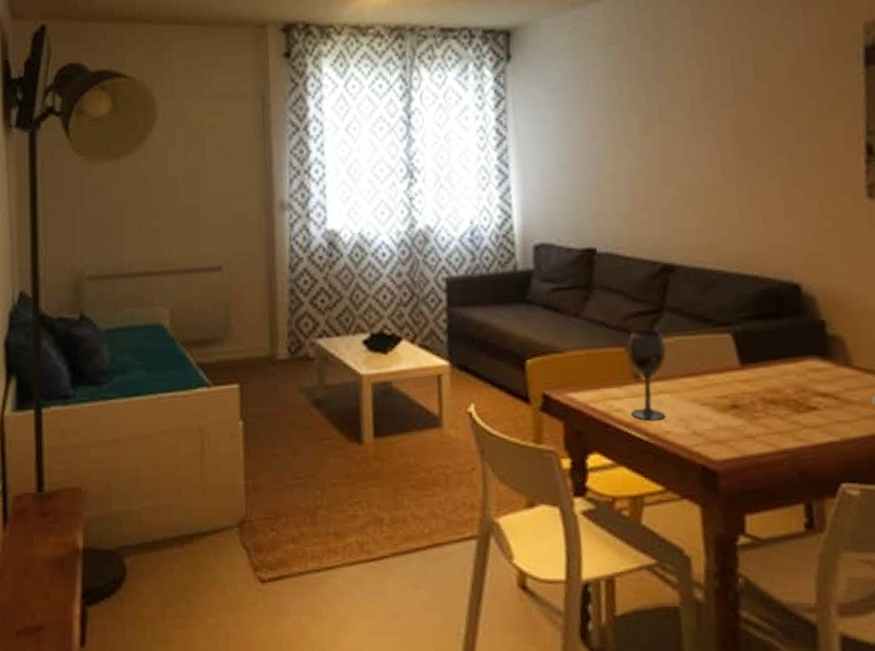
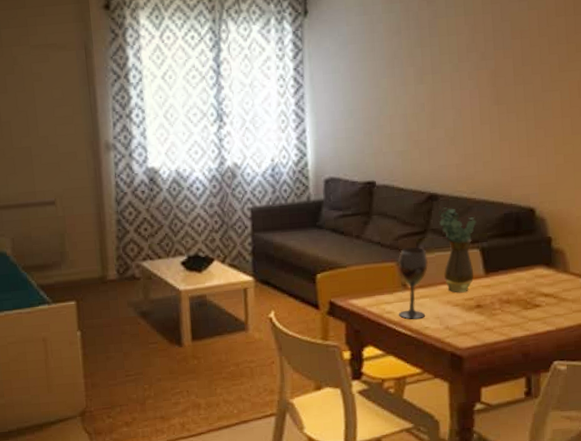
vase: none [675,279,727,389] -> present [438,206,477,293]

